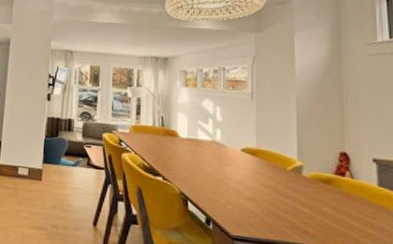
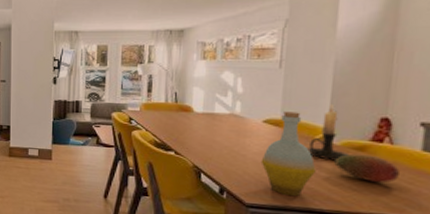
bottle: none [242,141,291,229] -> present [260,111,316,197]
candle holder: none [281,135,319,193] -> present [306,103,350,161]
fruit: none [307,186,364,218] -> present [334,154,401,183]

